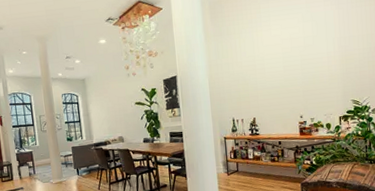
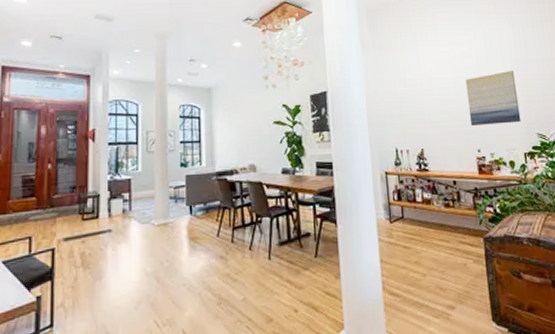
wall art: none [292,47,339,97] -> present [465,71,521,125]

